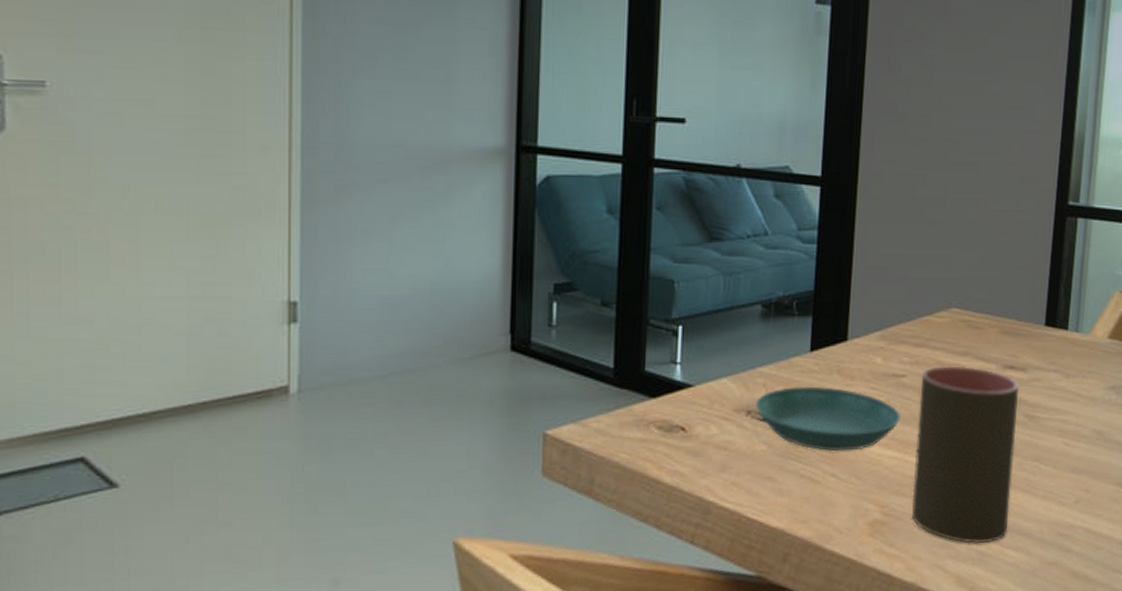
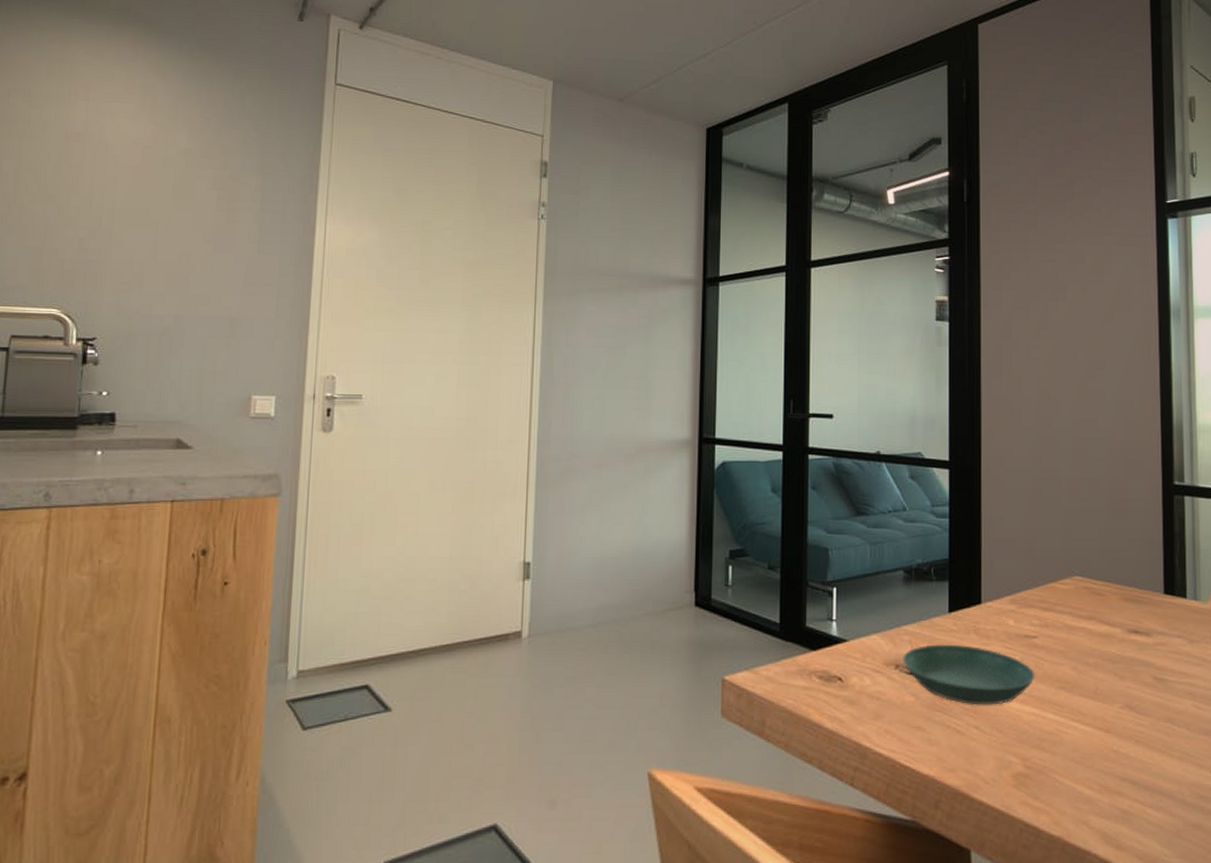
cup: present [911,365,1019,544] -> none [1051,629,1148,802]

